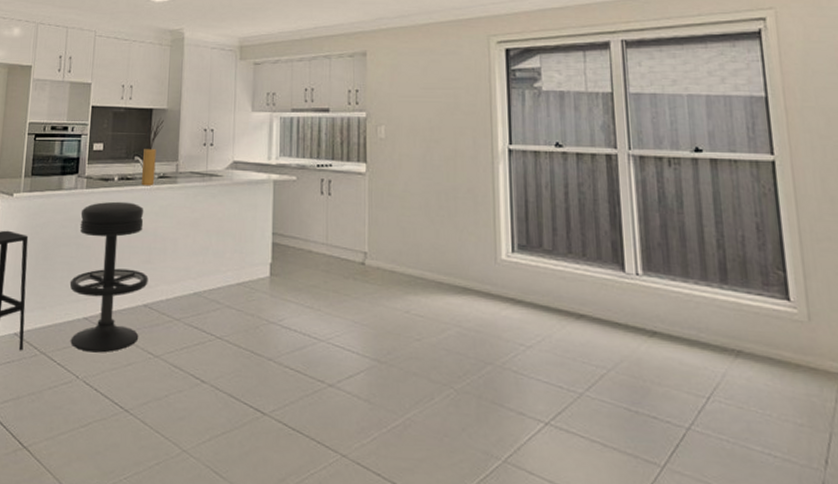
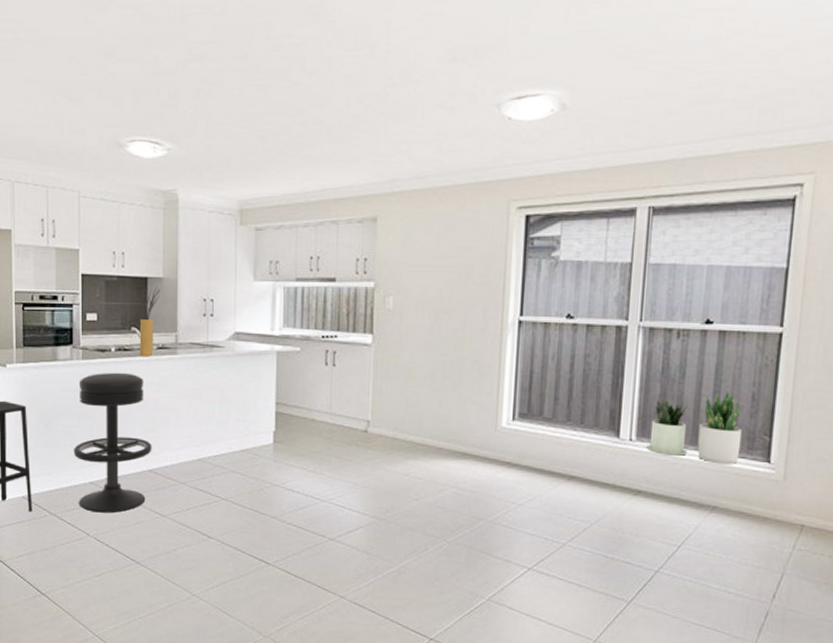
planter: none [655,229,700,294] -> present [646,398,688,457]
planter: none [707,222,755,303] -> present [697,392,743,465]

